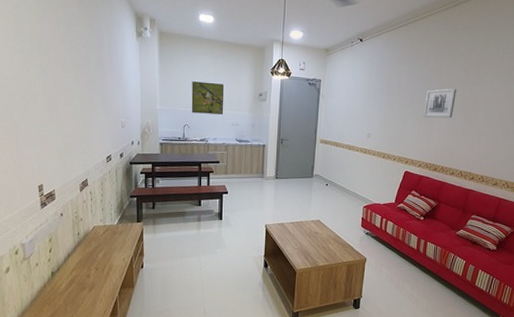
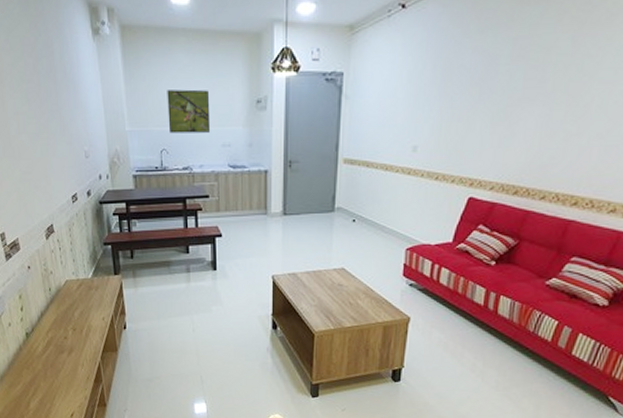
wall art: present [424,88,456,118] -> none [500,67,556,116]

